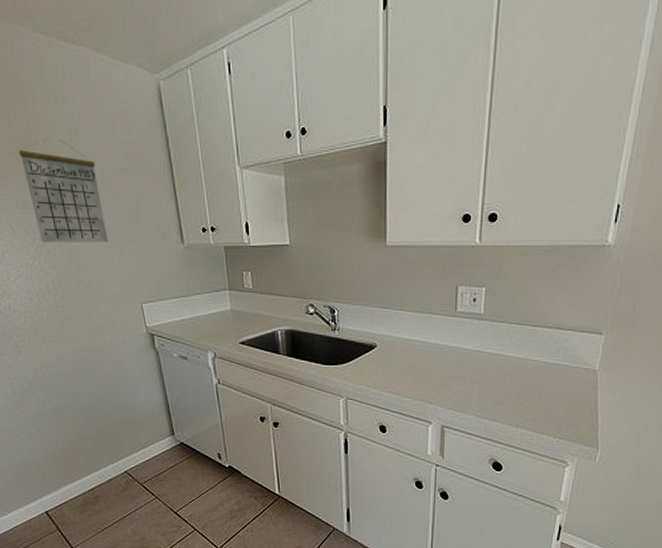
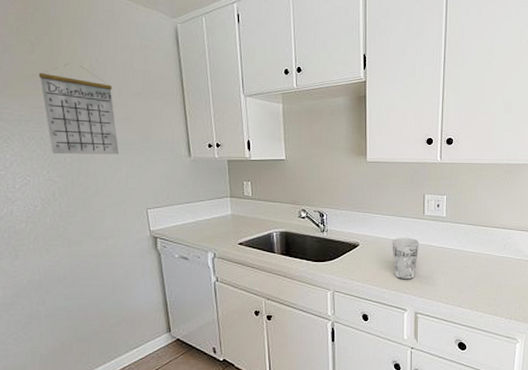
cup: none [415,338,450,388] -> present [392,237,420,280]

